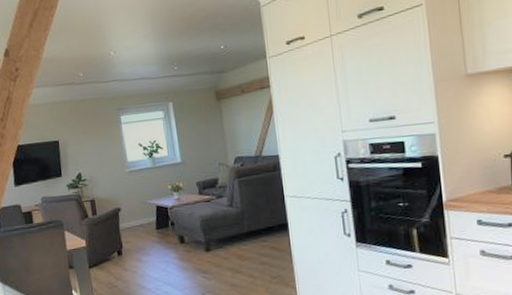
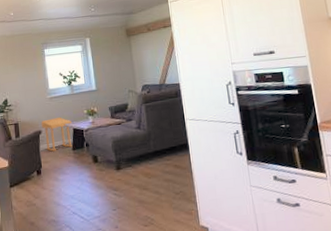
side table: none [119,193,156,231] -> present [41,117,73,152]

